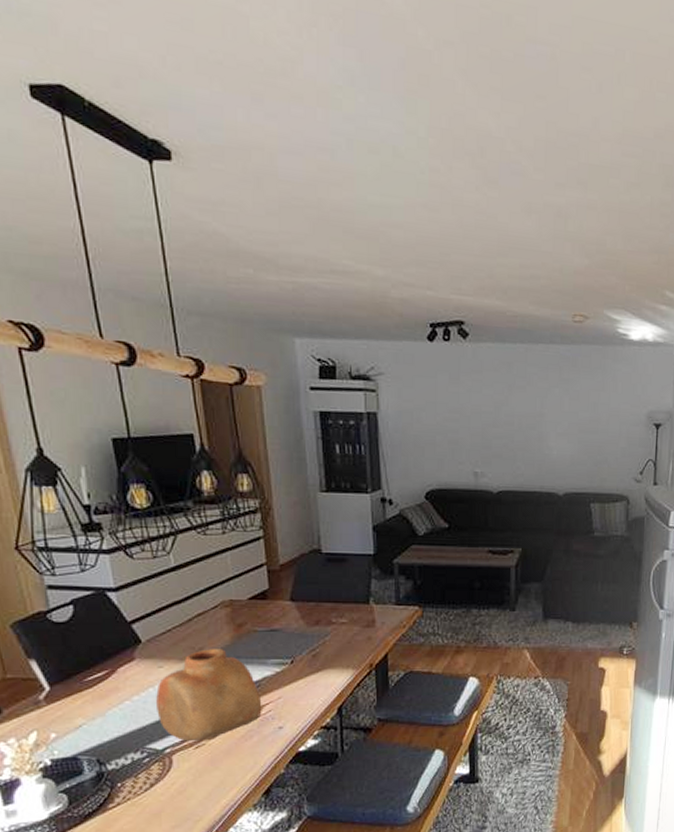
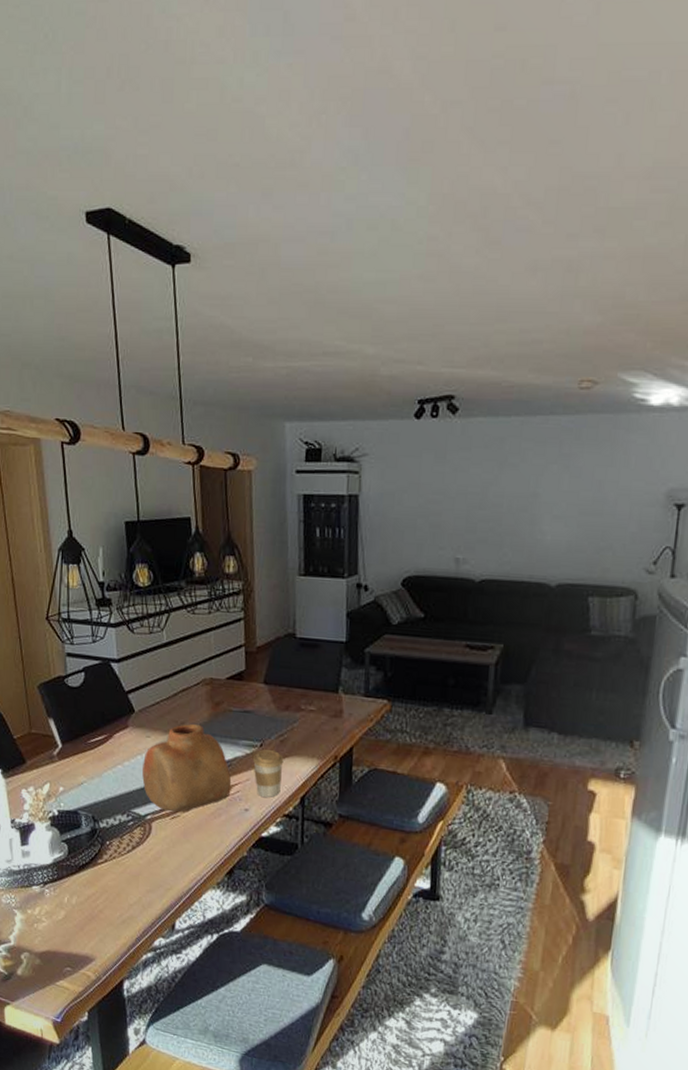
coffee cup: none [283,666,317,712] -> present [252,749,284,797]

